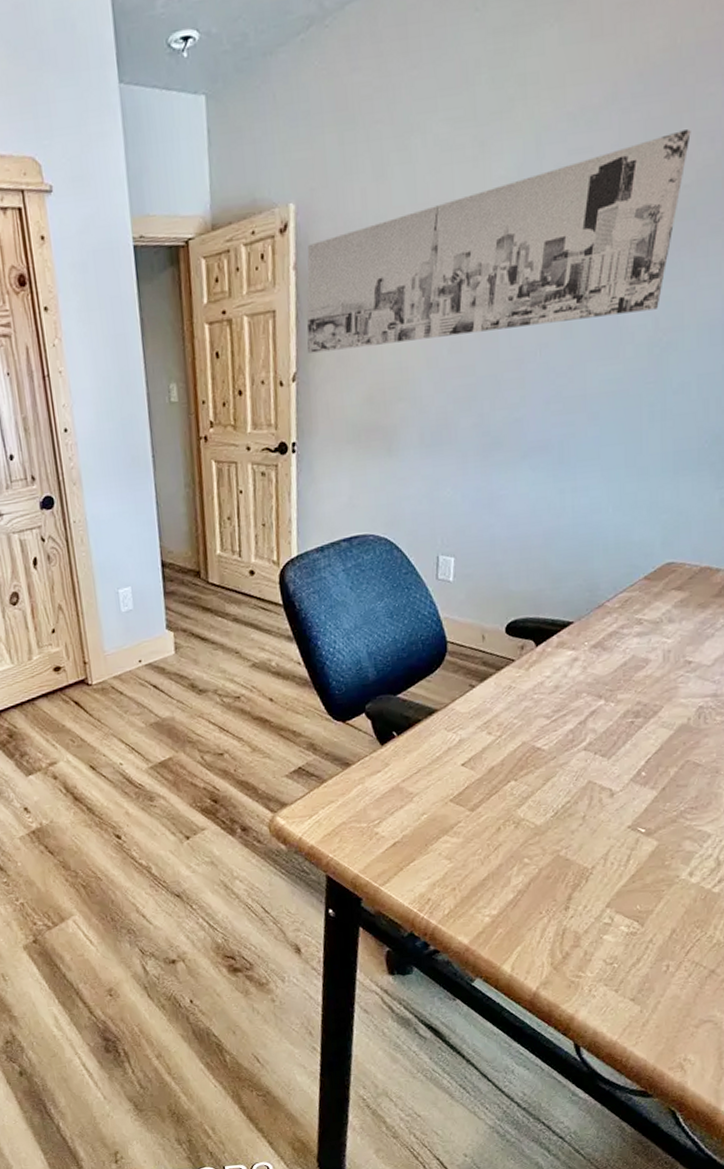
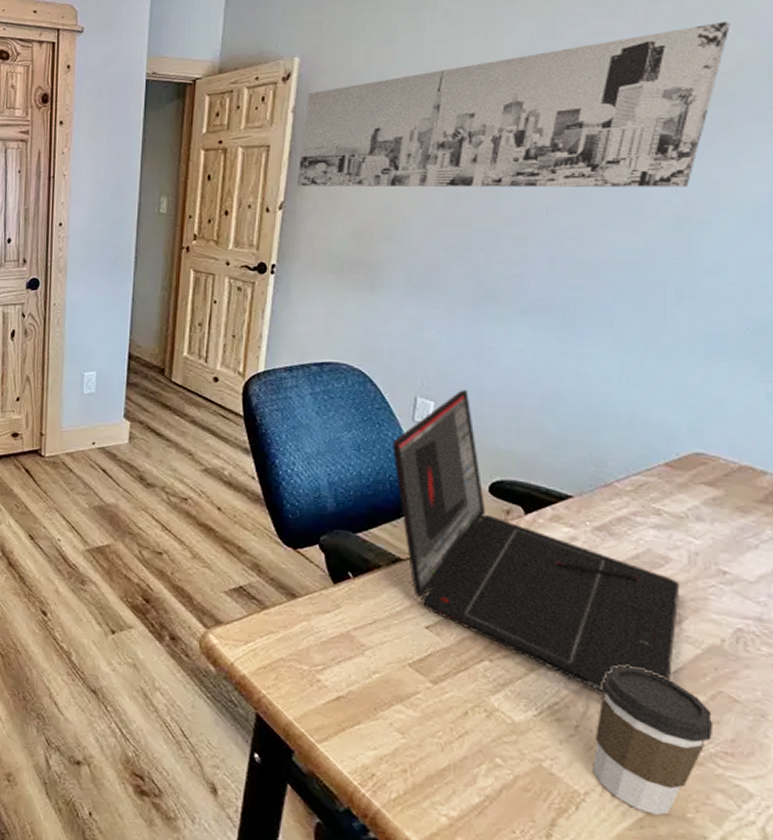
laptop: none [421,539,658,785] -> present [392,389,681,694]
coffee cup: none [597,757,683,870] -> present [592,665,714,816]

